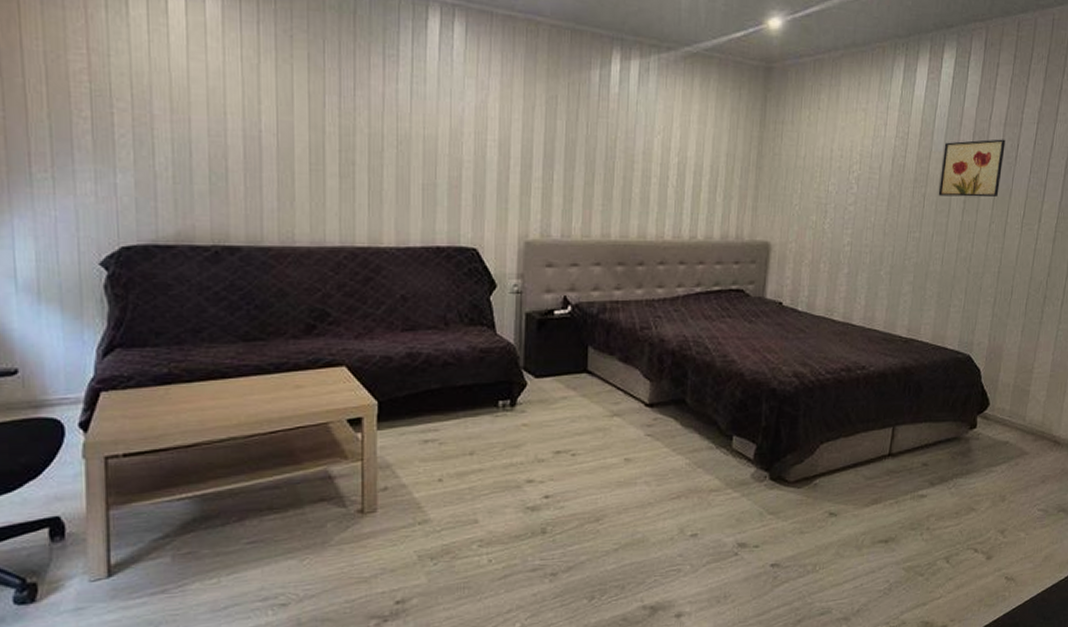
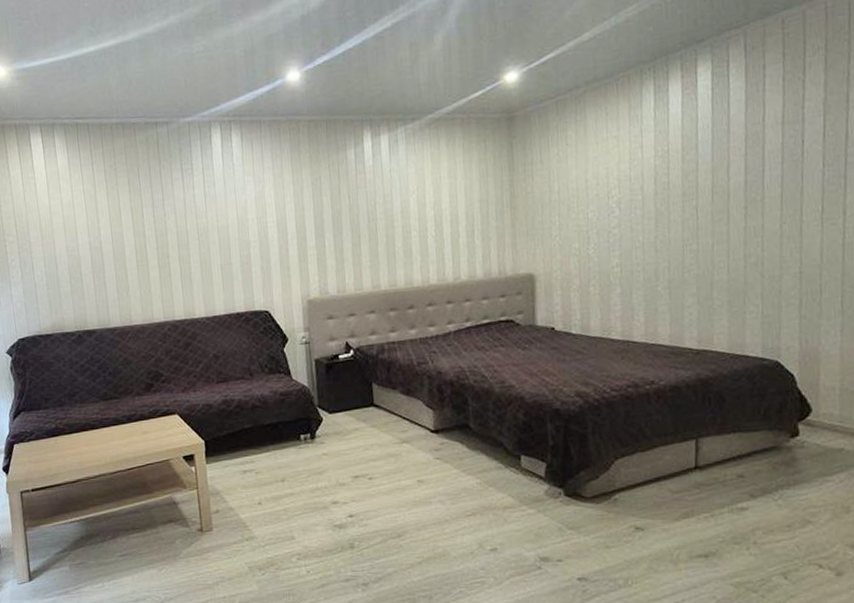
wall art: present [938,139,1006,197] -> none [712,137,787,206]

